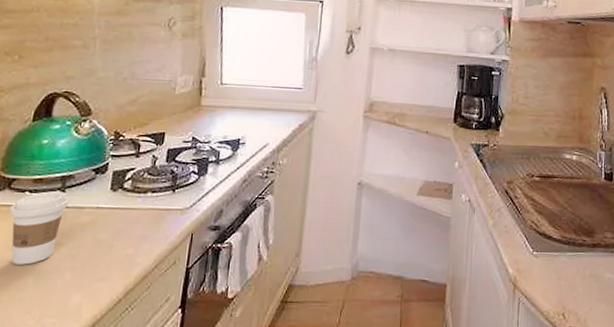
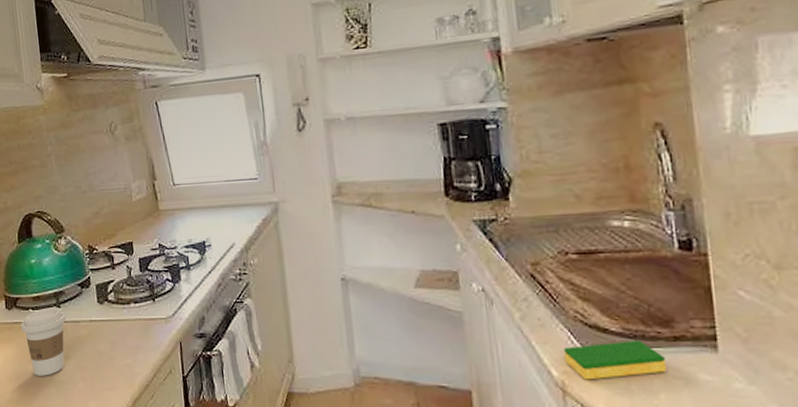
dish sponge: none [518,246,586,277] -> present [563,340,668,380]

